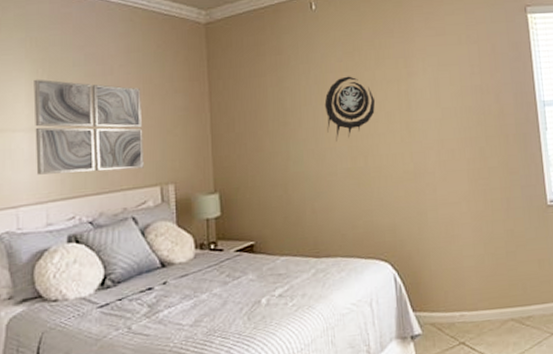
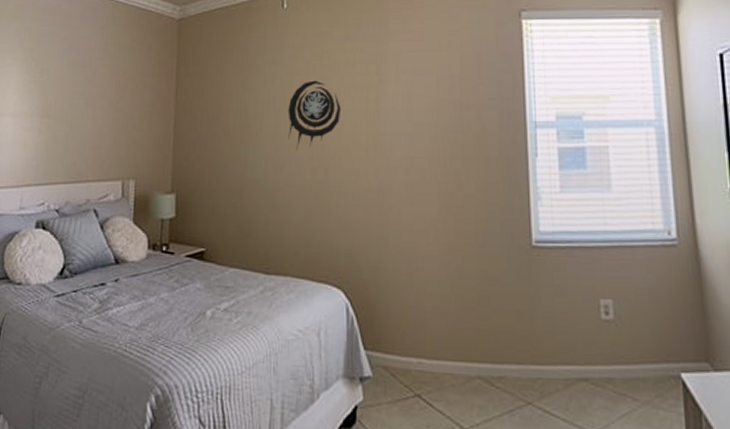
wall art: present [33,79,144,175] -> none [16,67,114,161]

